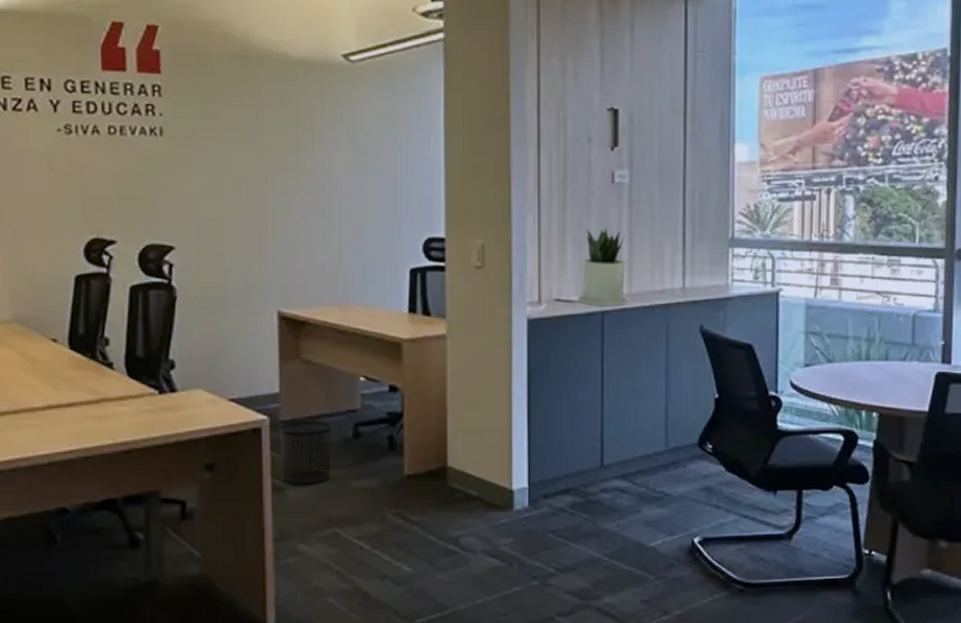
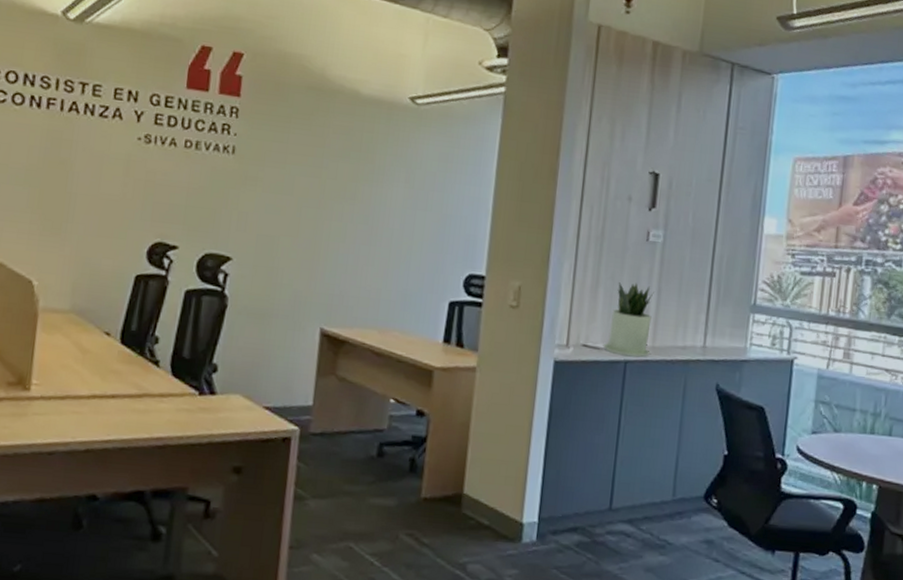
waste bin: present [279,420,332,486] -> none [306,434,359,498]

